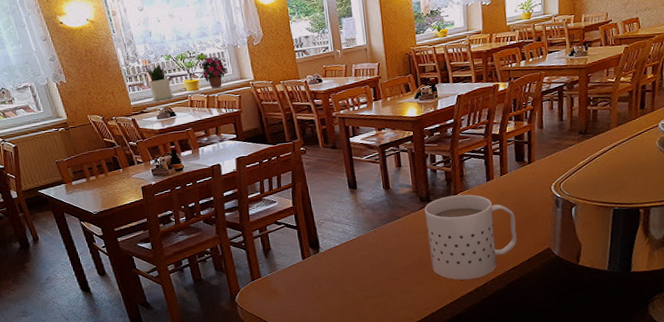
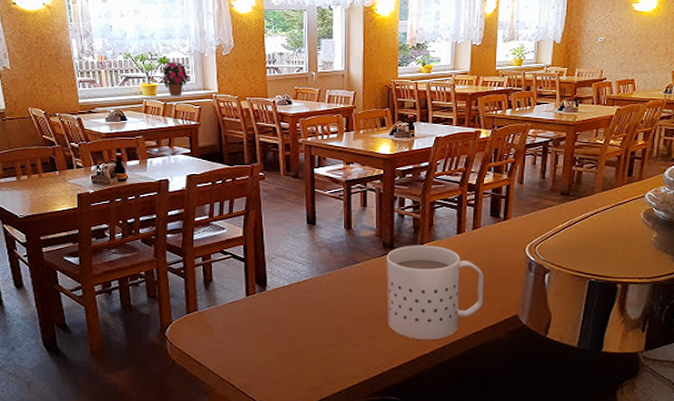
planter: present [146,64,174,101] -> none [101,62,128,102]

